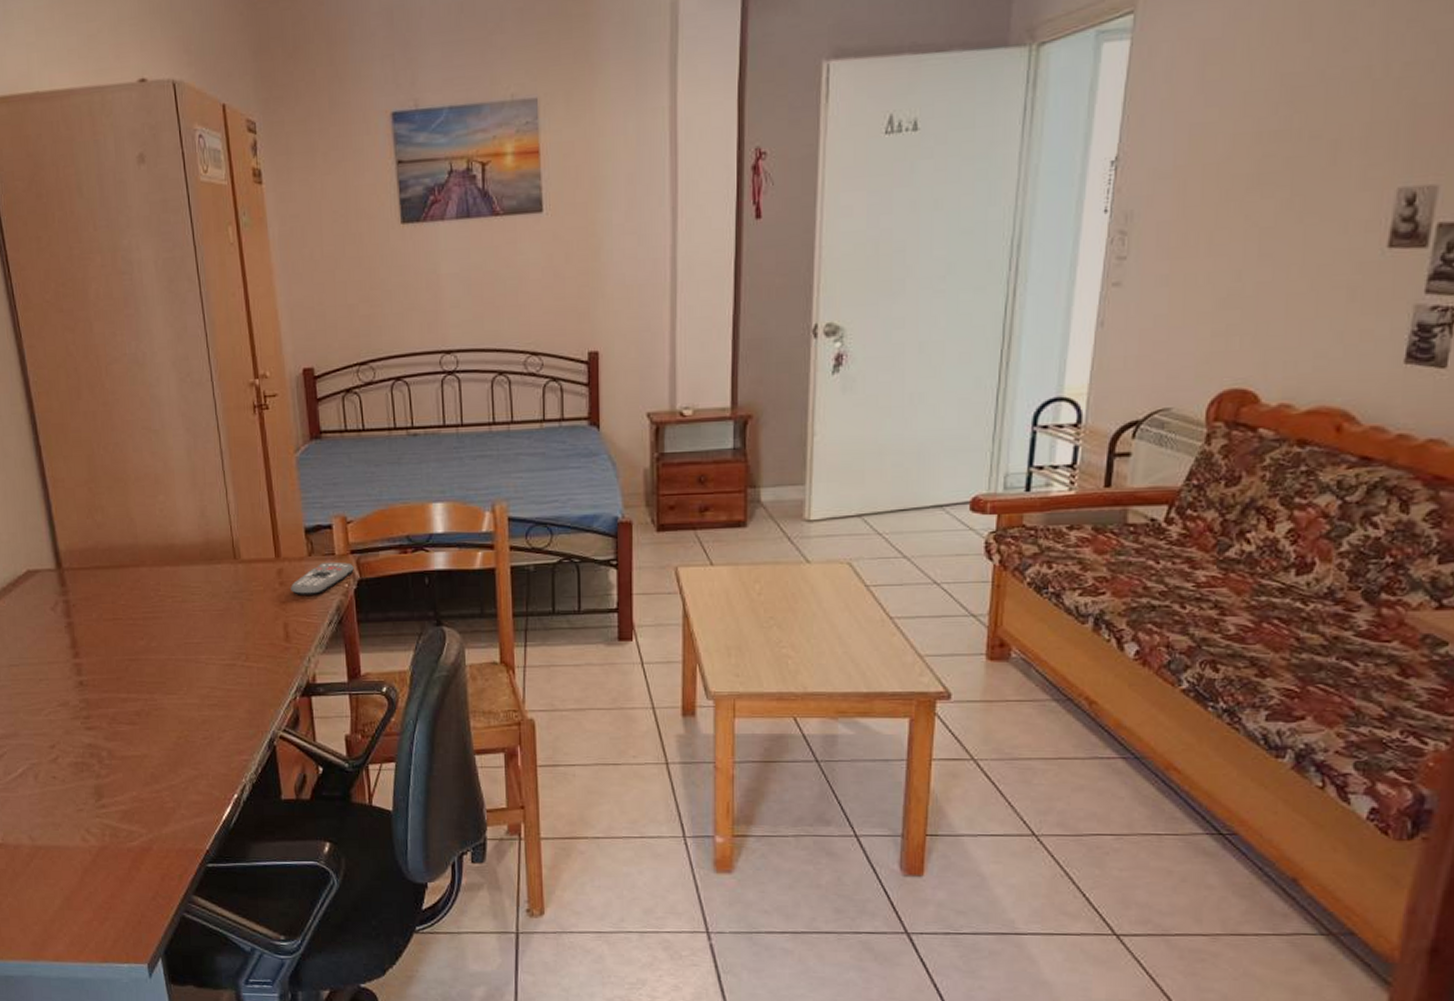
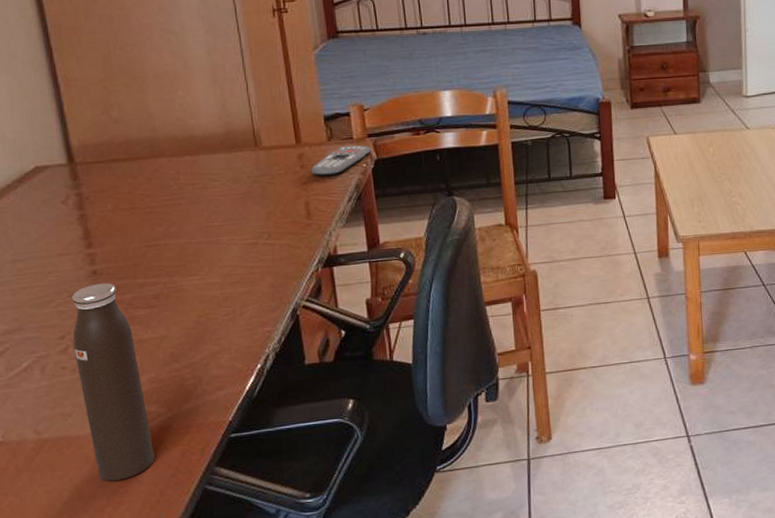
water bottle: none [61,695,137,896] -> present [72,283,156,481]

